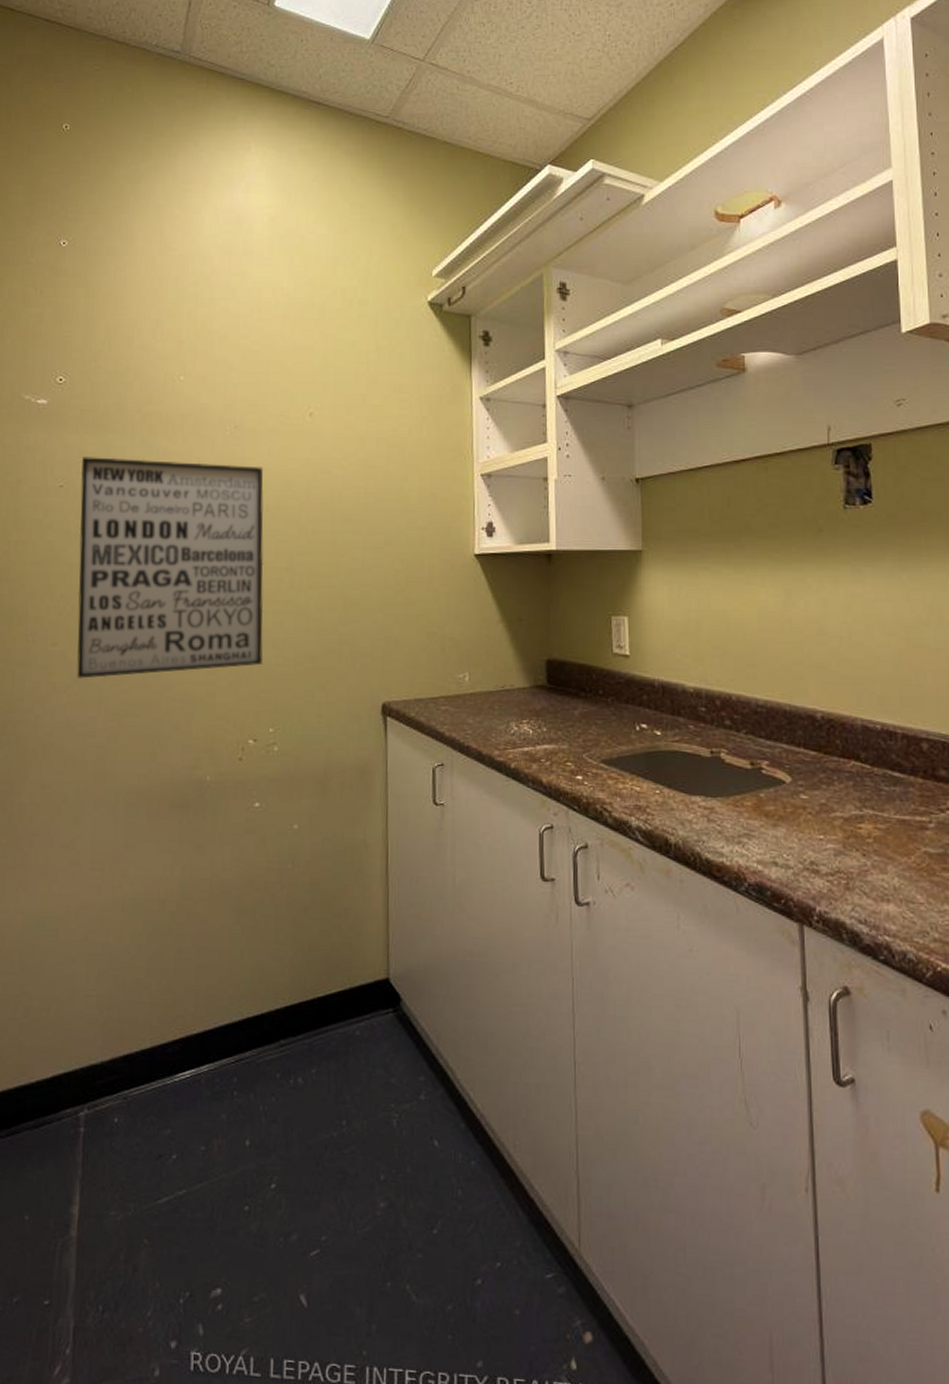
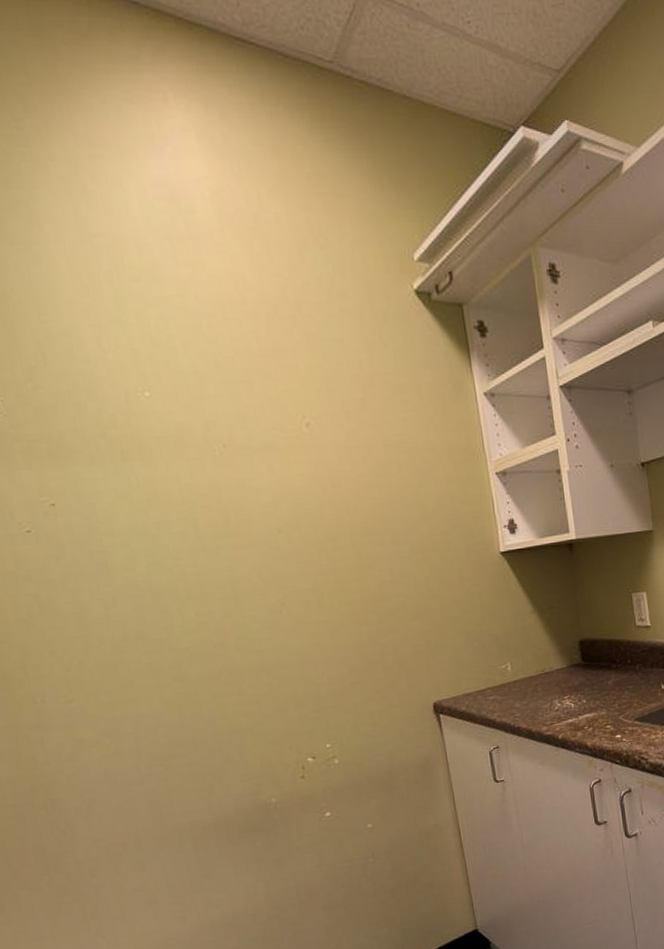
wall art: present [77,457,264,679] -> none [46,486,307,731]

